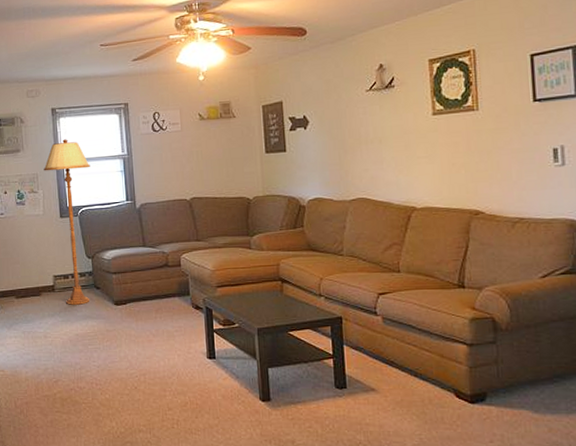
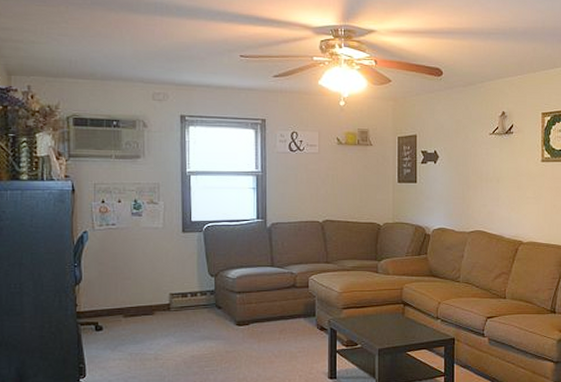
floor lamp: present [43,139,91,305] -> none [167,149,220,325]

